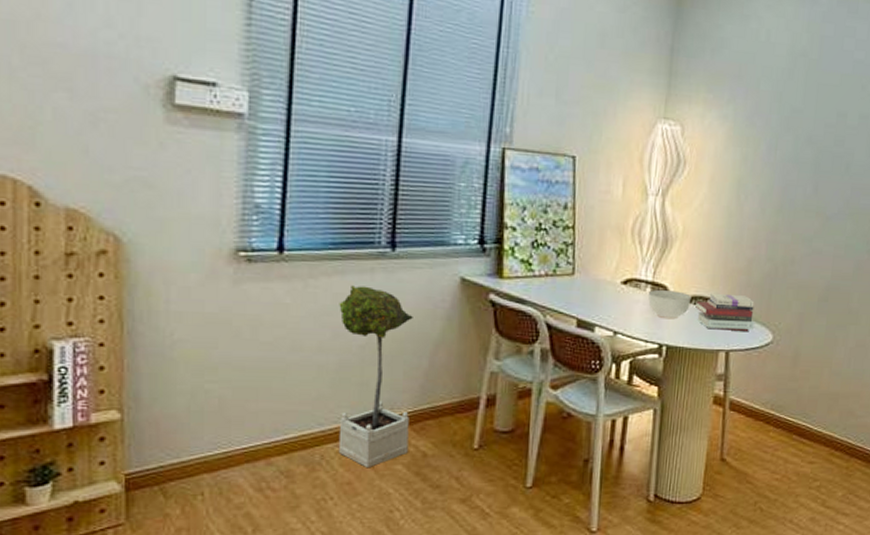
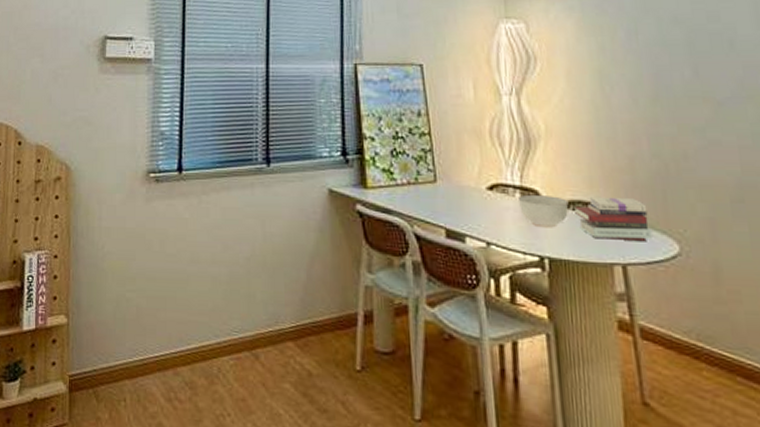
potted tree: present [338,285,413,469] -> none [227,200,294,385]

